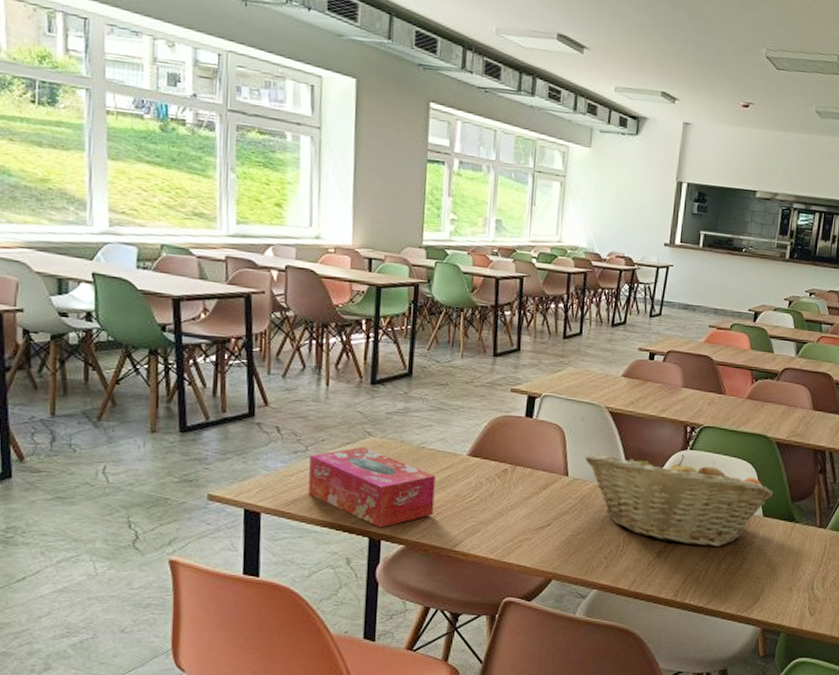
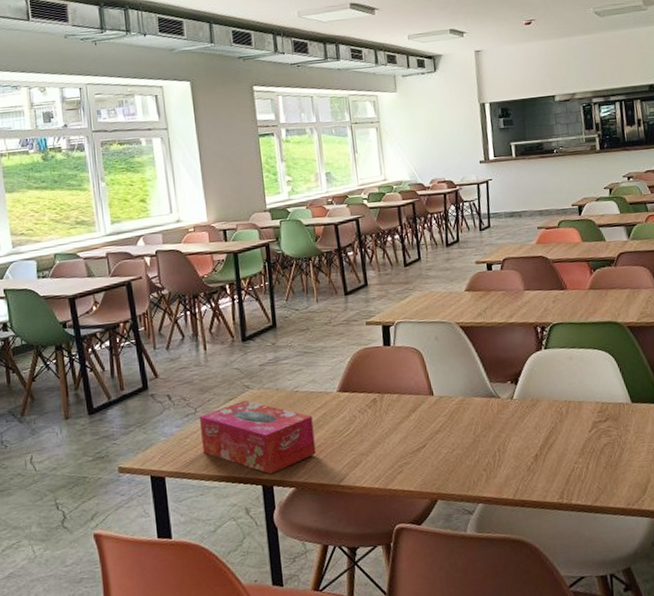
fruit basket: present [584,453,773,547] -> none [445,355,636,445]

